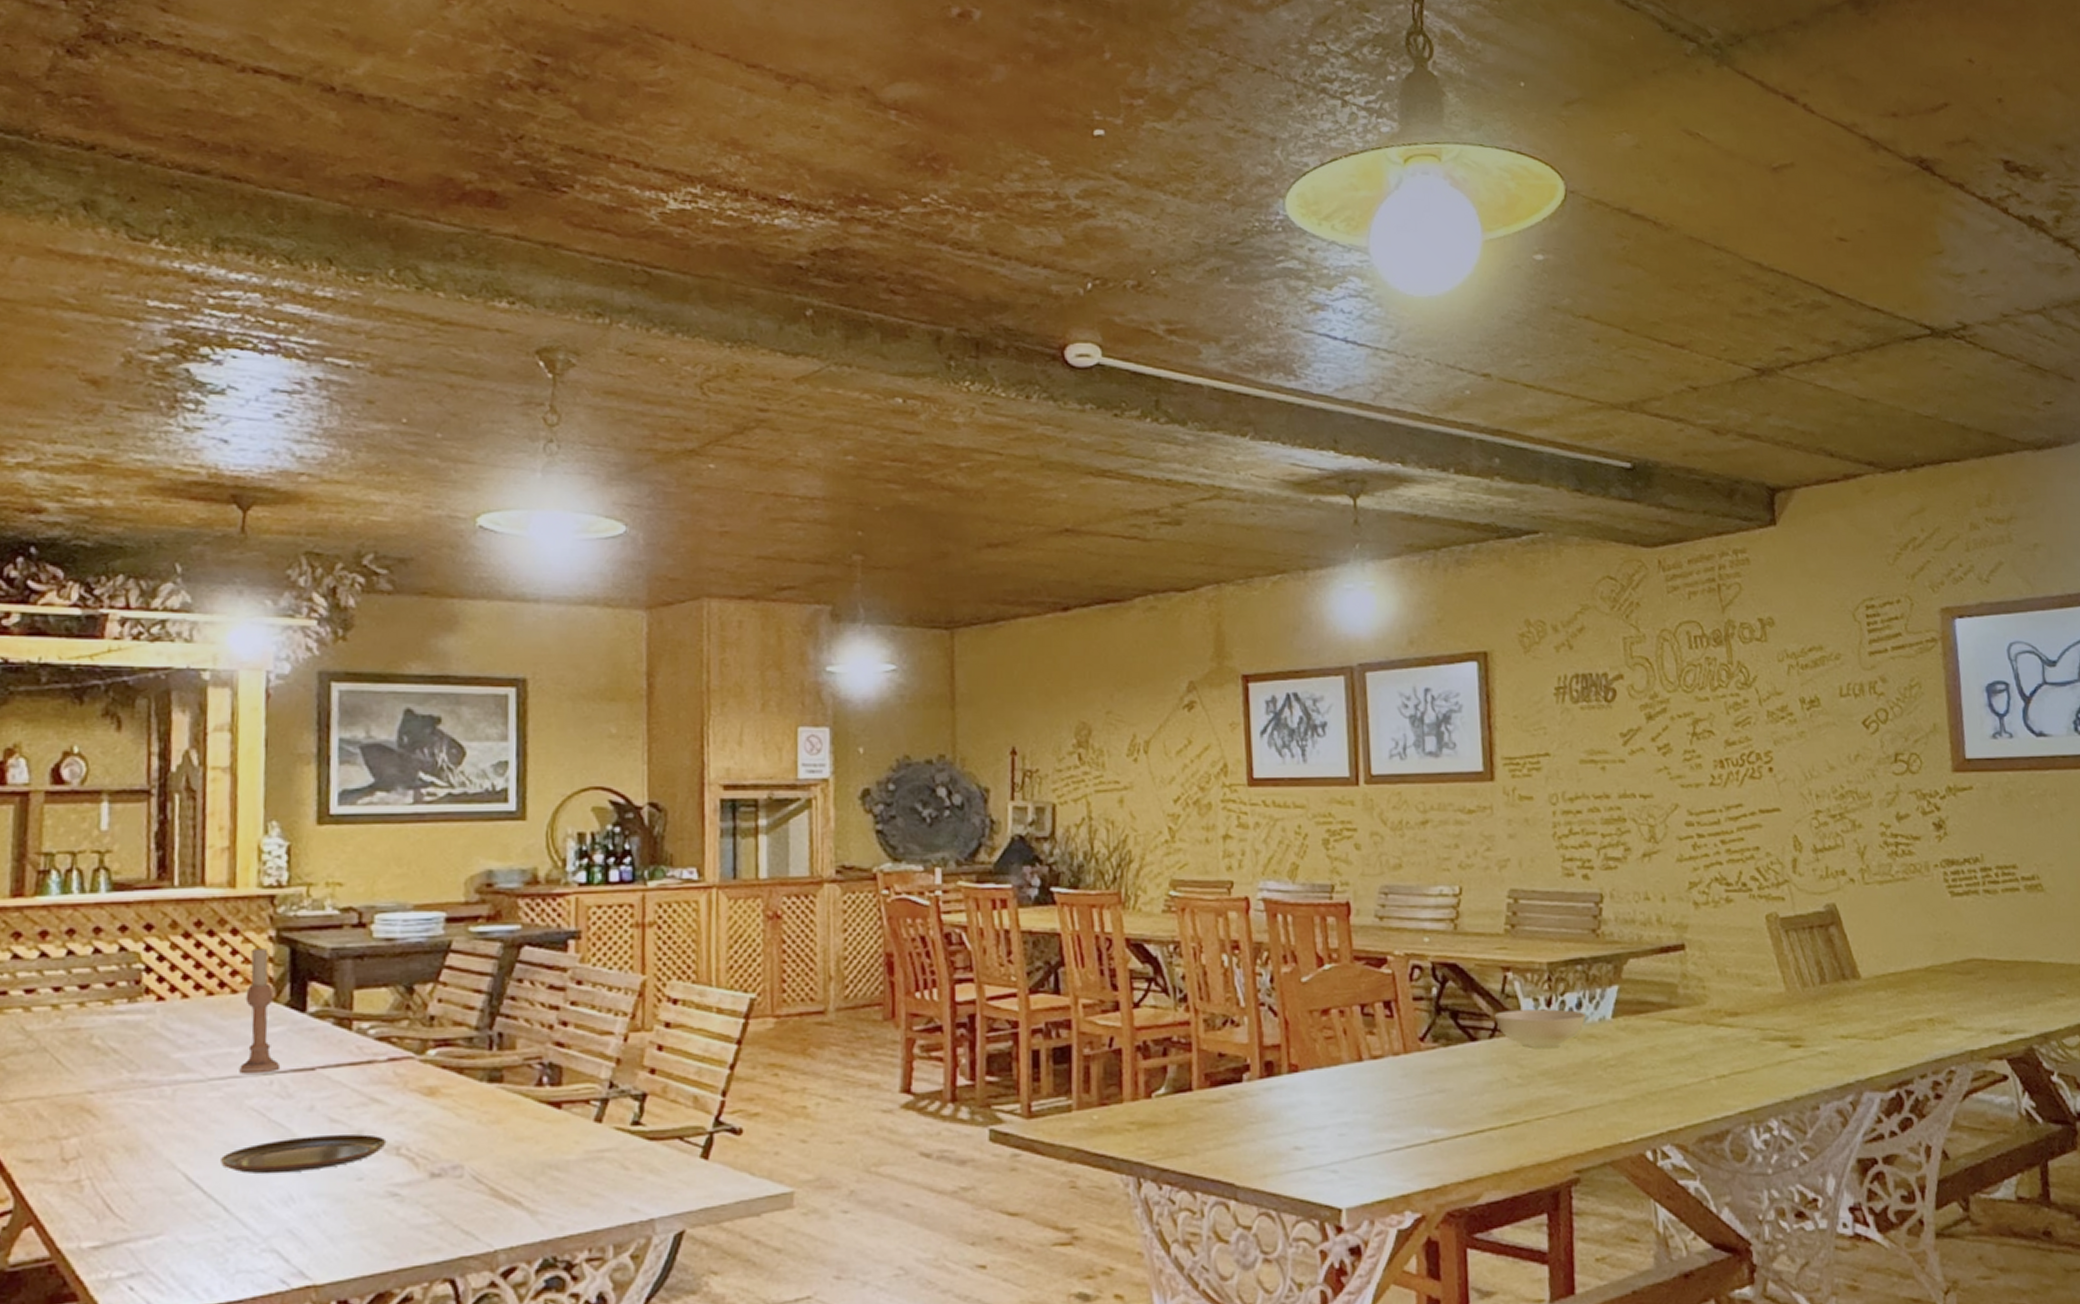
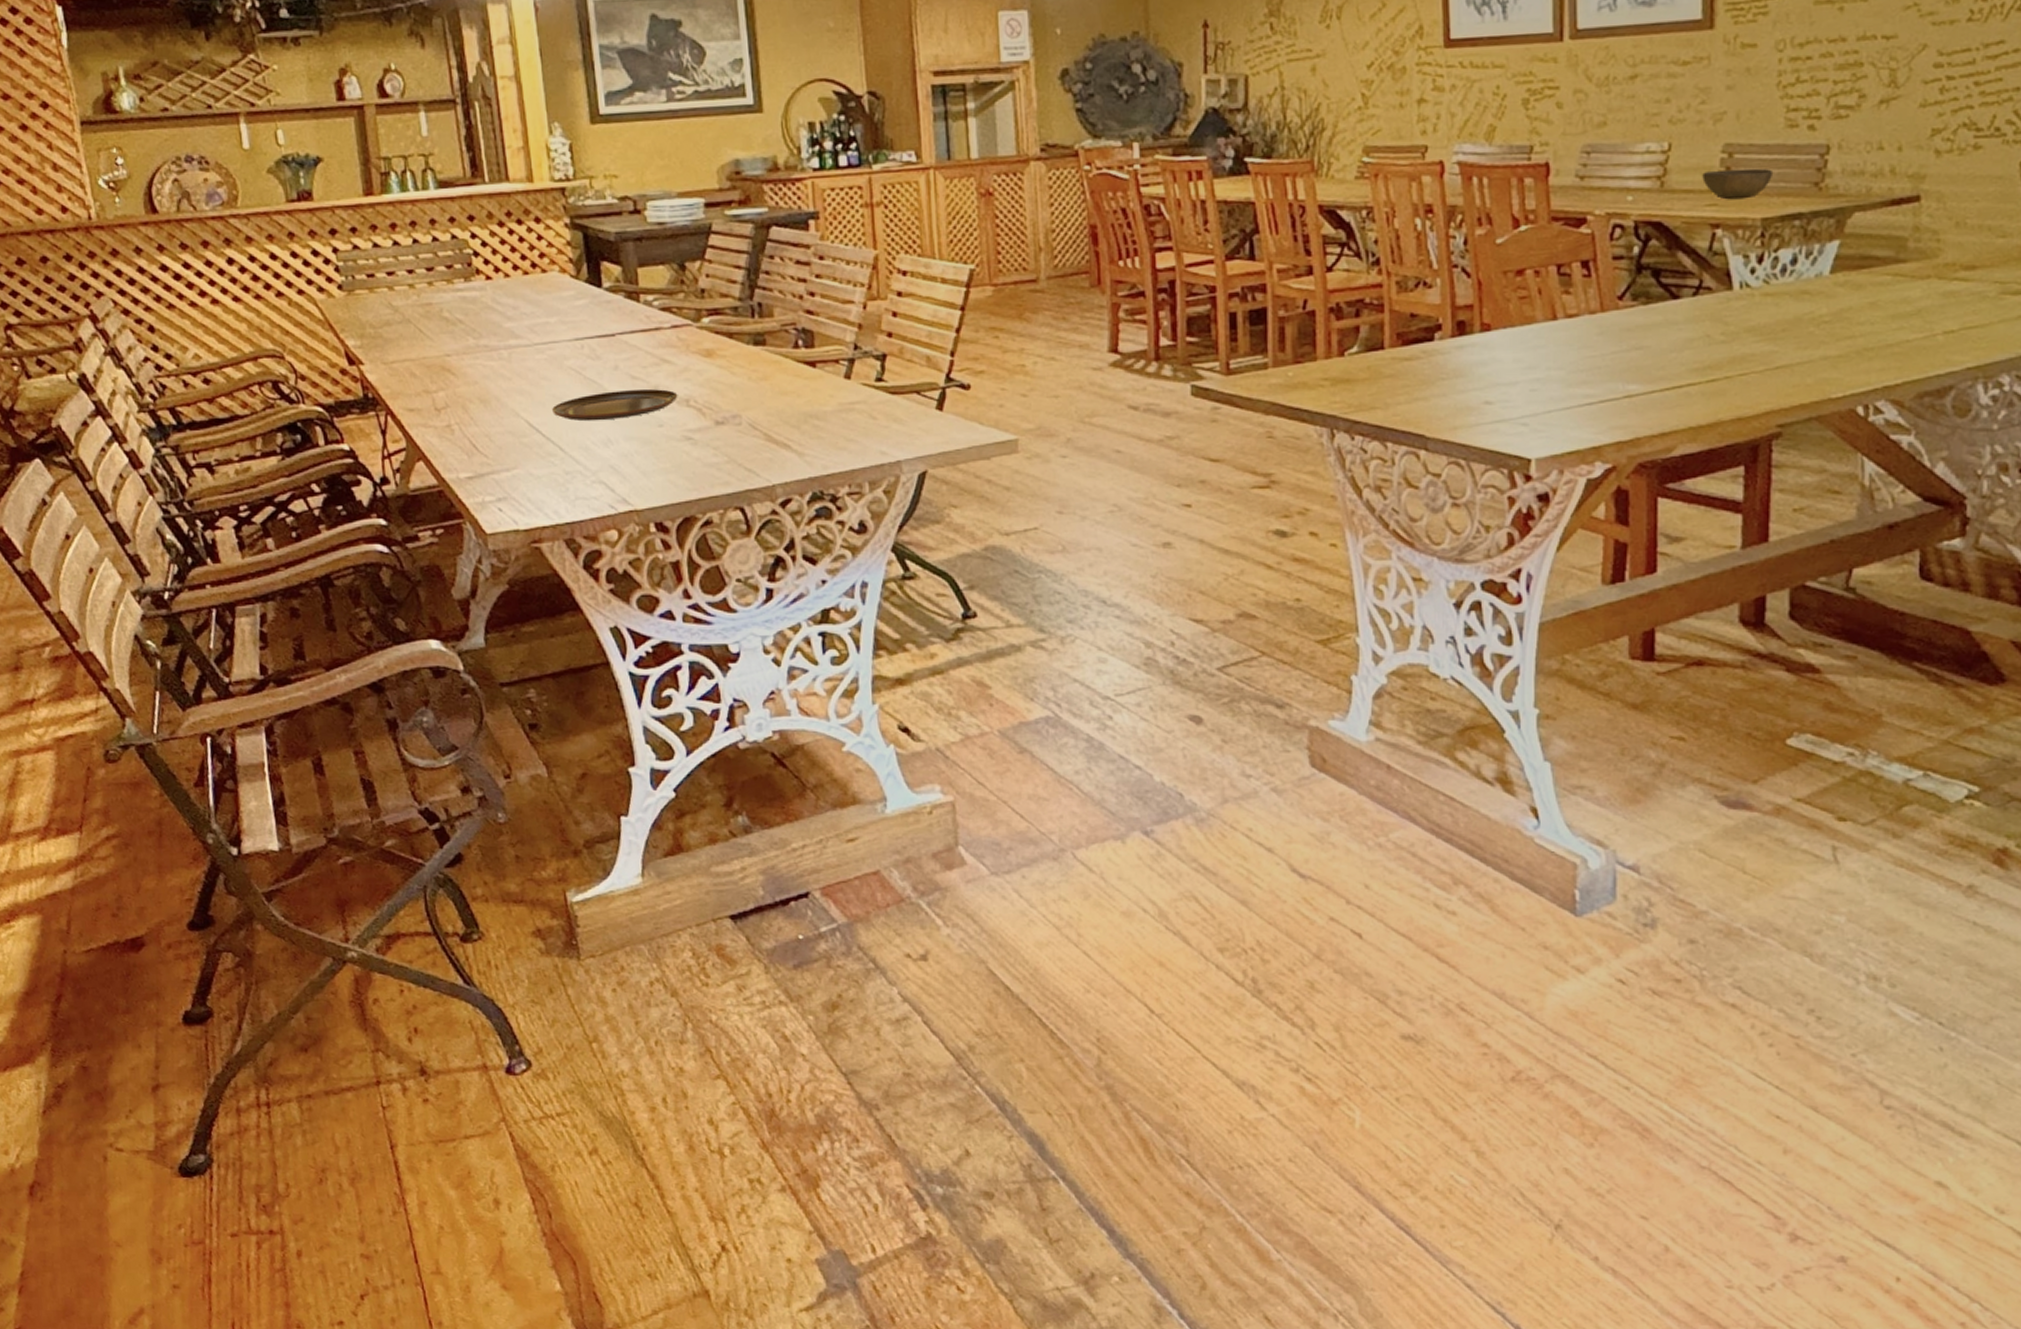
candlestick: present [239,948,281,1074] -> none [553,234,588,340]
bowl: none [1492,914,1556,944] -> present [1702,168,1774,200]
bowl: present [1494,1009,1587,1049] -> none [1699,265,1802,306]

